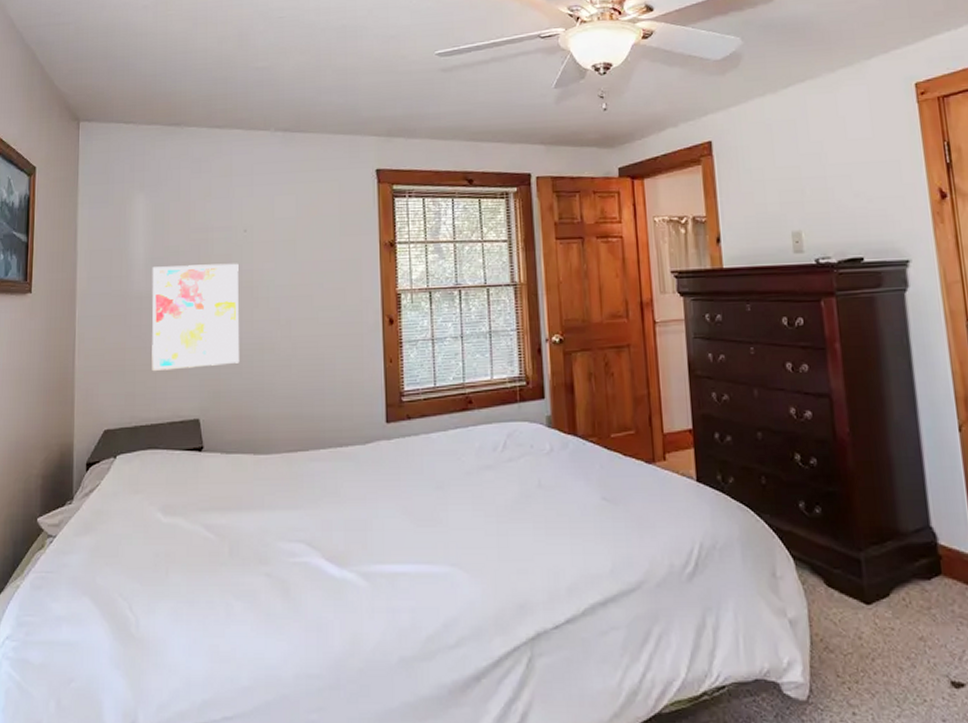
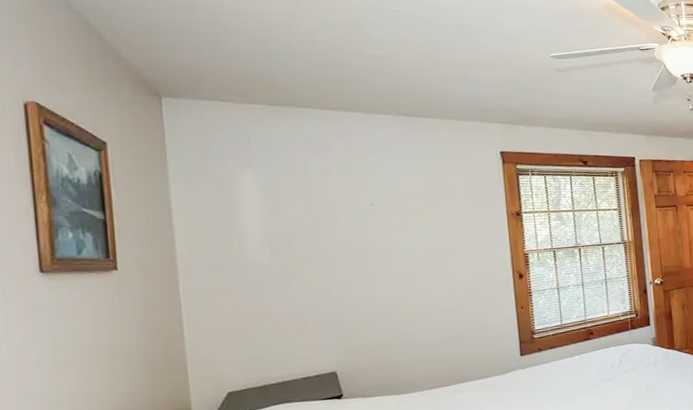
wall art: present [152,263,240,372] -> none [269,233,375,335]

